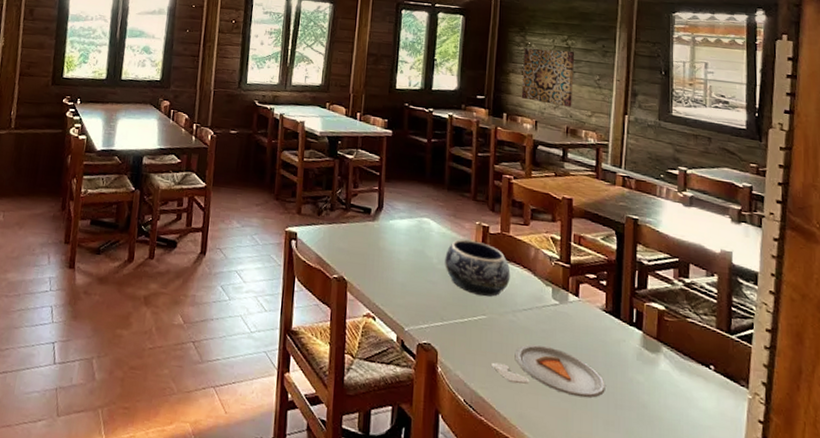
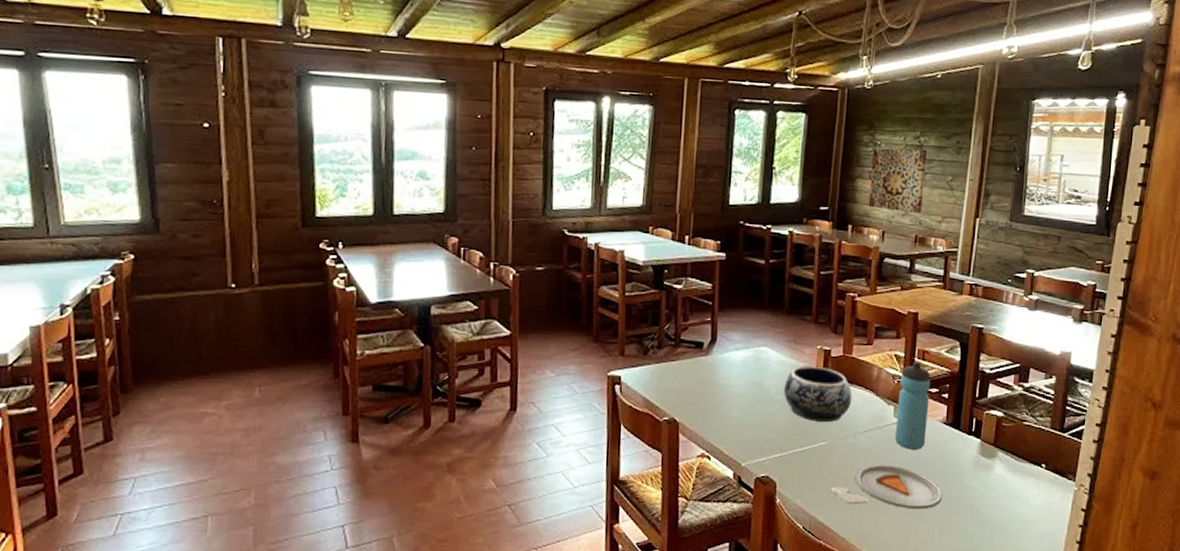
water bottle: none [554,246,588,335] -> present [895,362,931,450]

